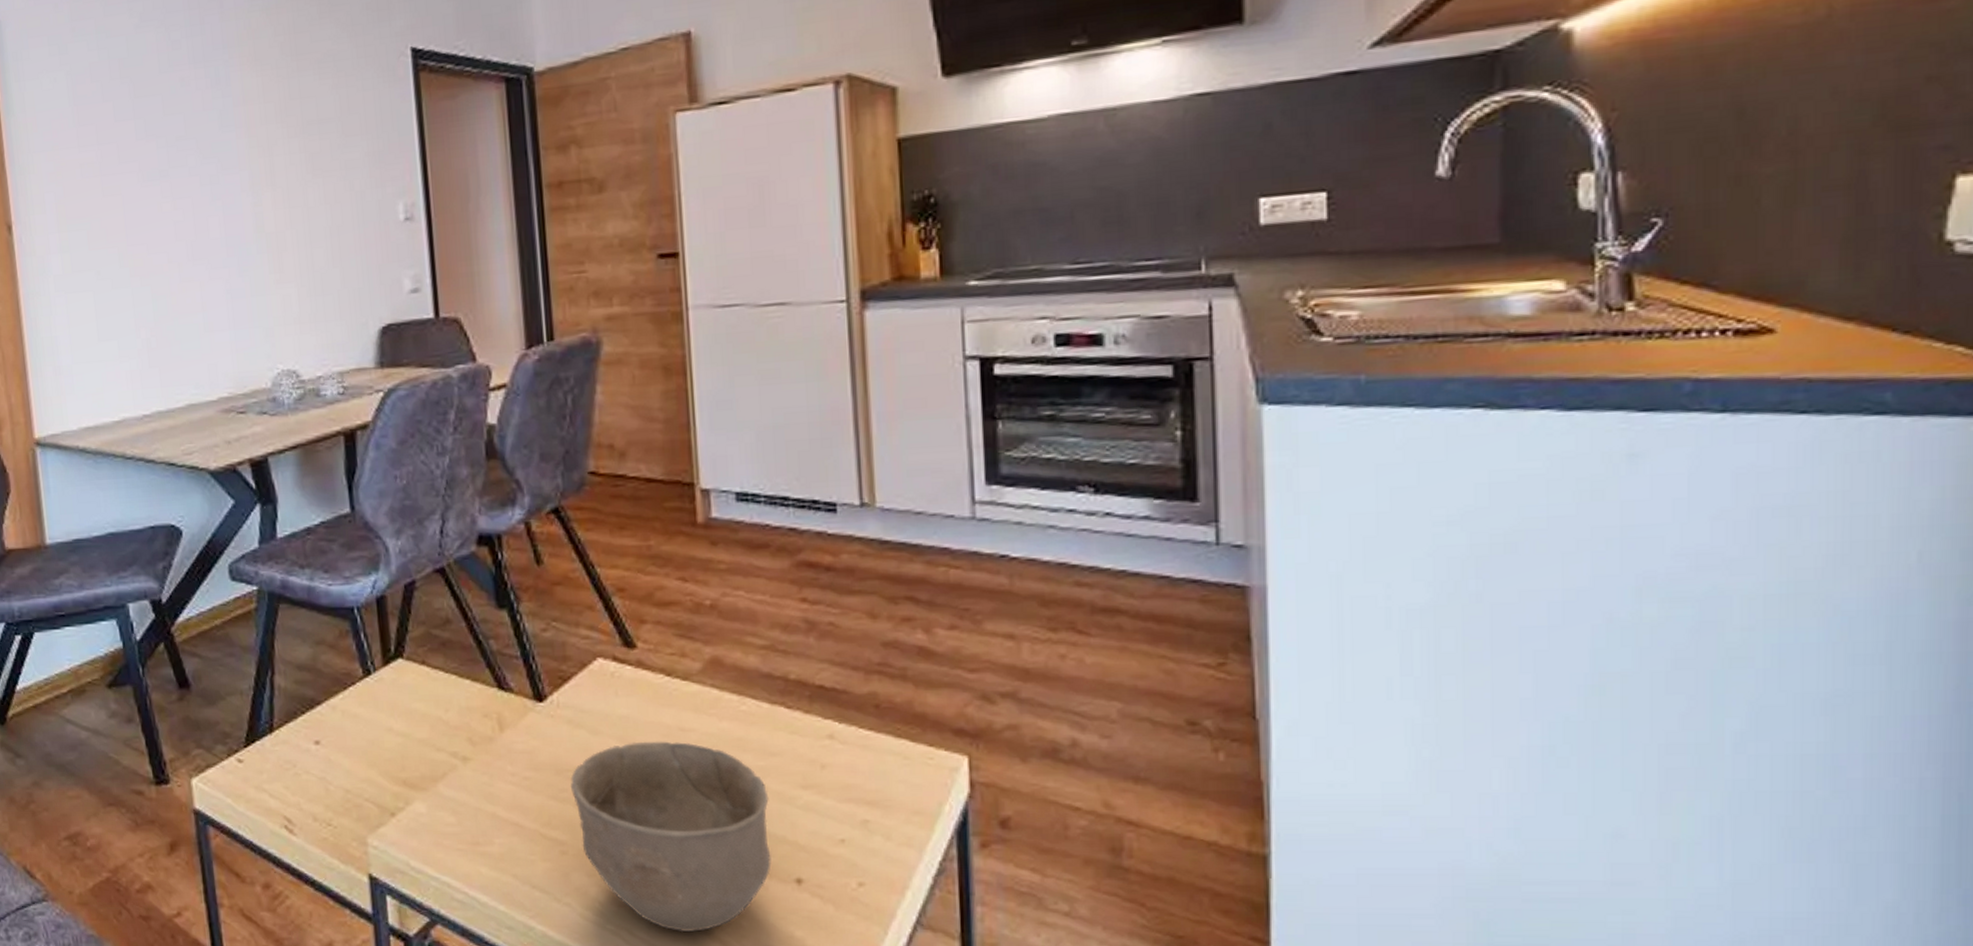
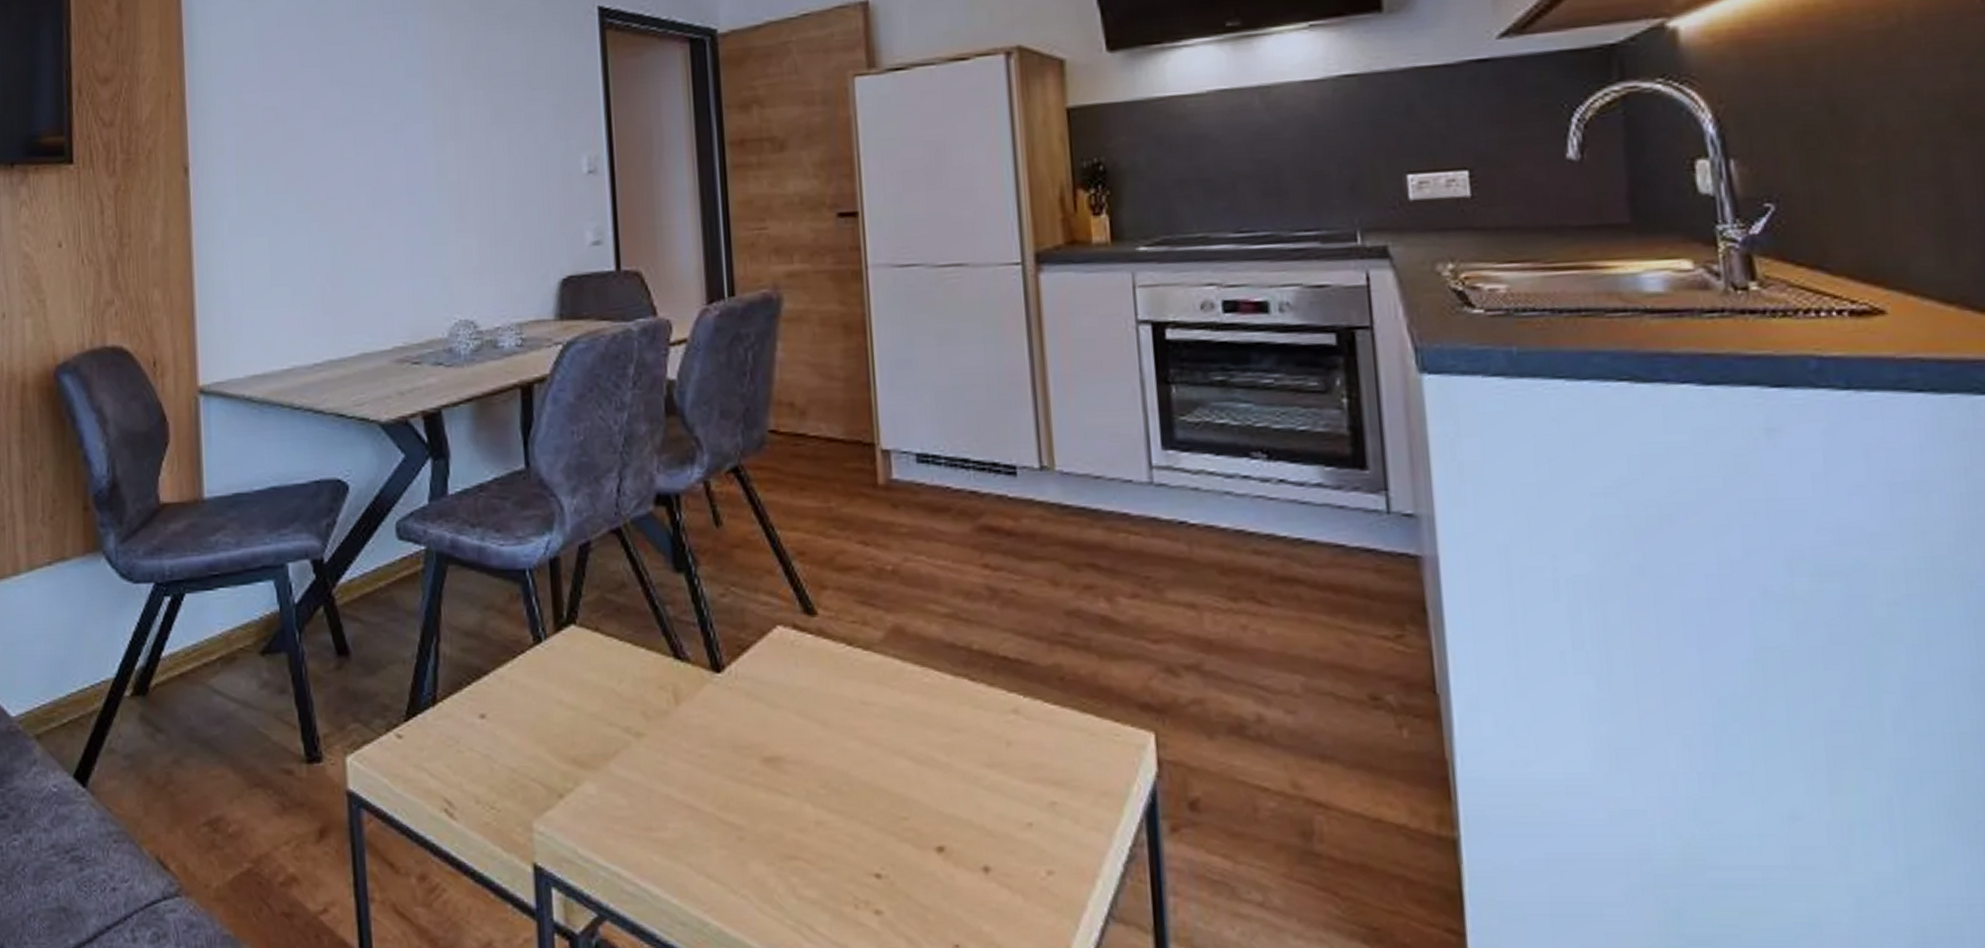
bowl: present [570,741,772,933] -> none [749,715,958,928]

